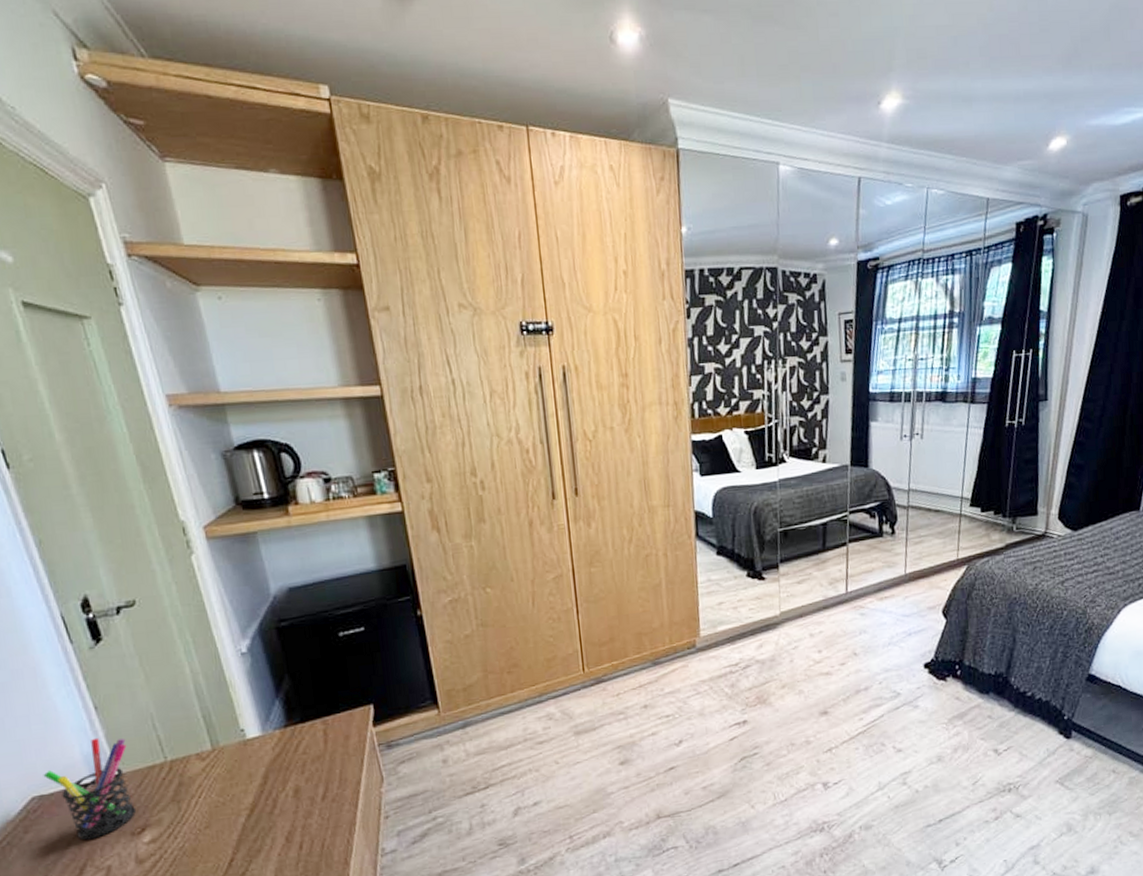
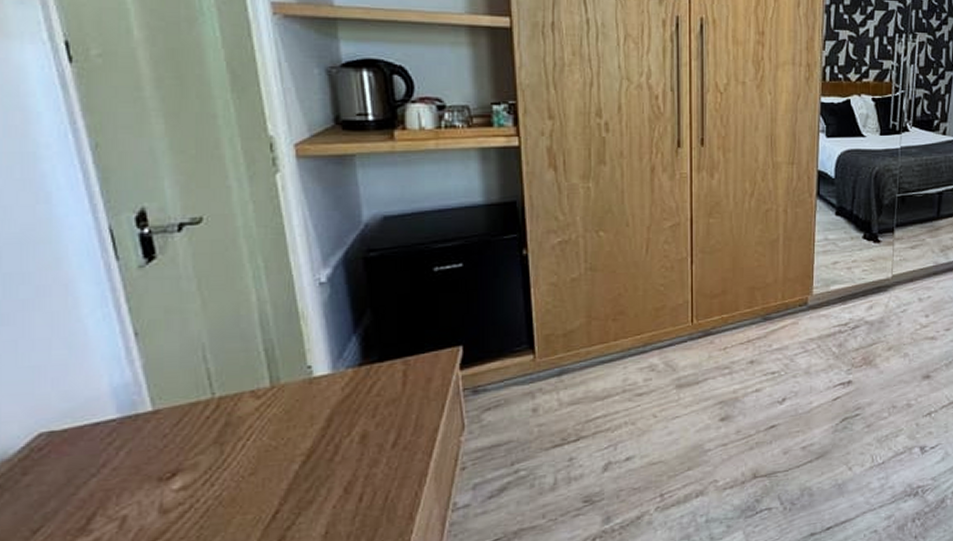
pen holder: present [43,737,137,840] -> none [57,367,169,485]

